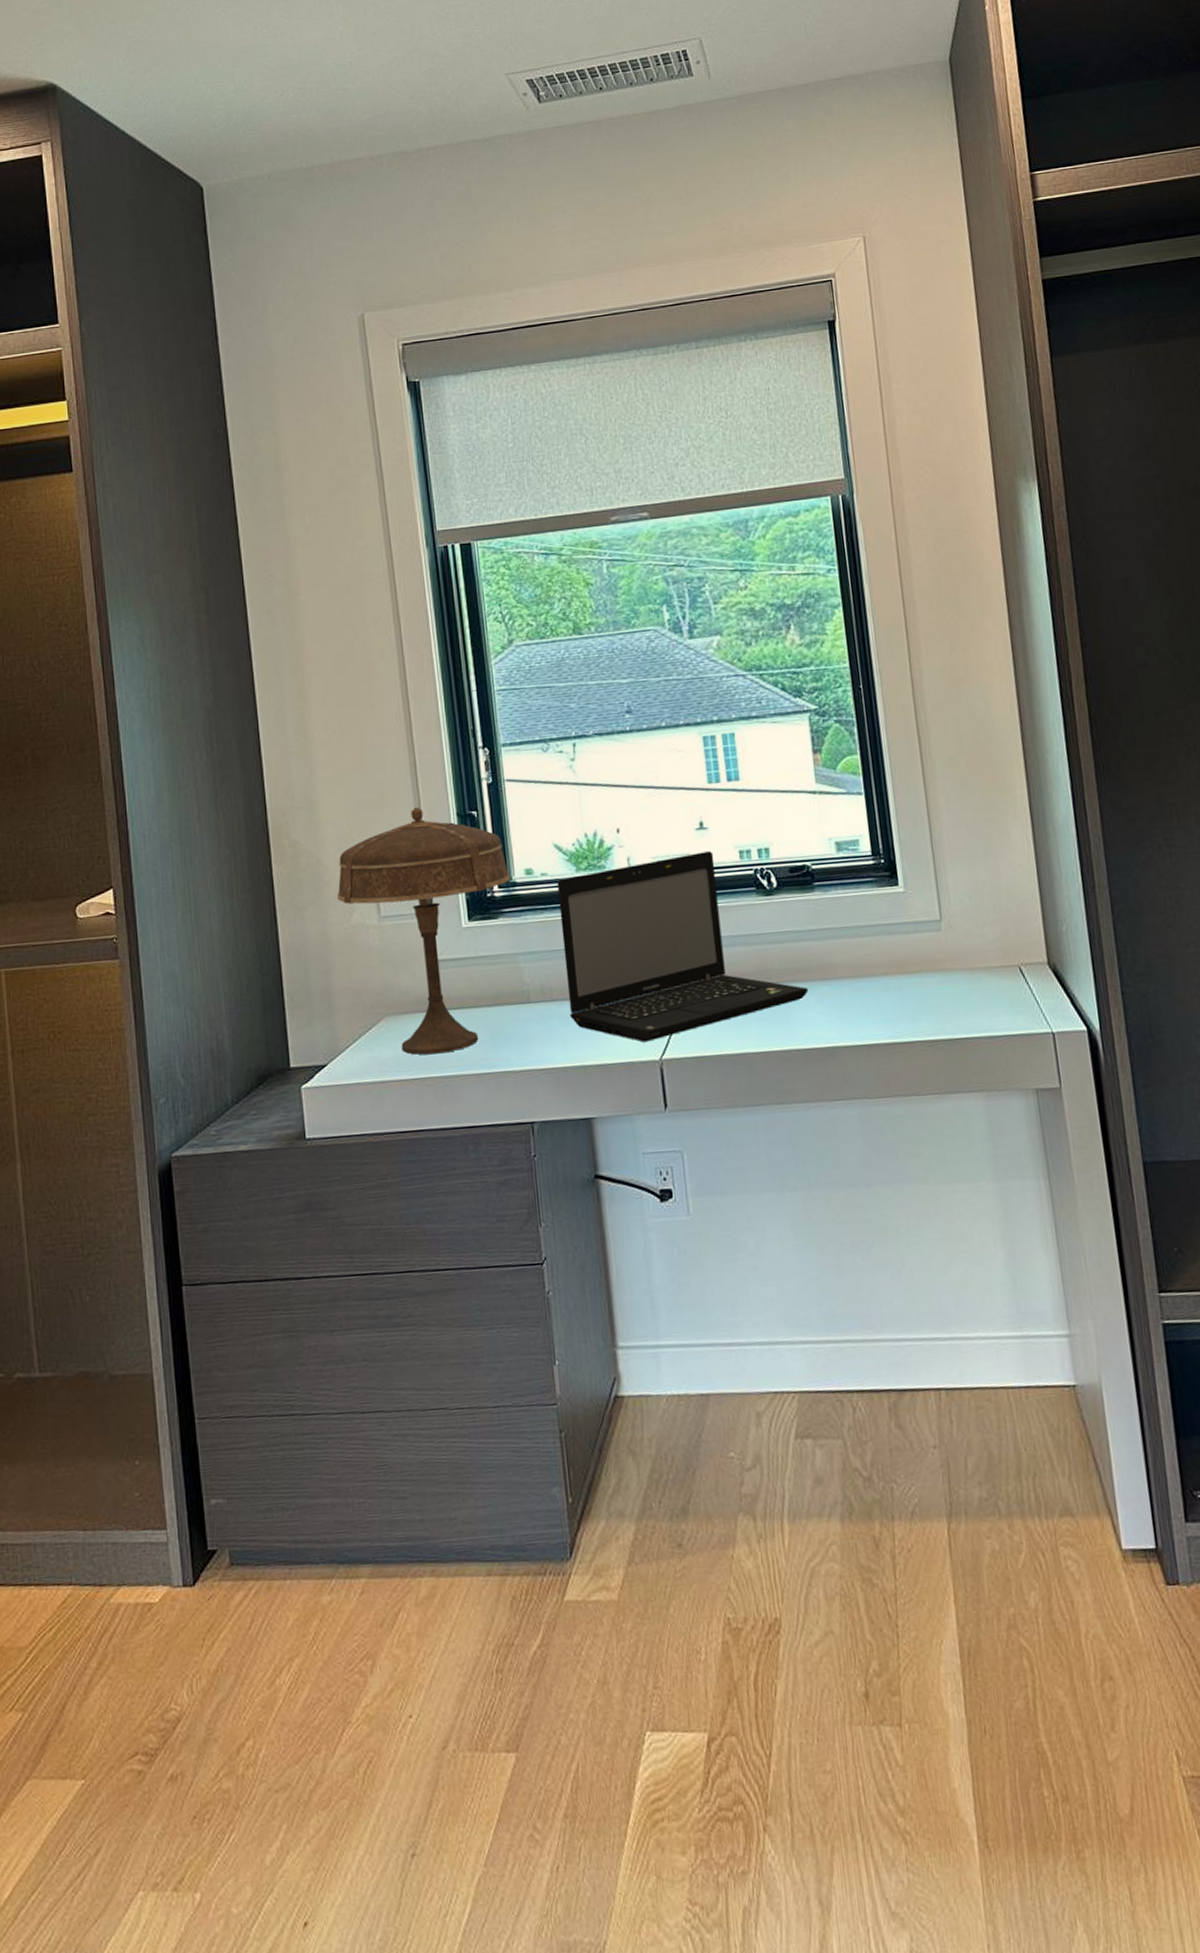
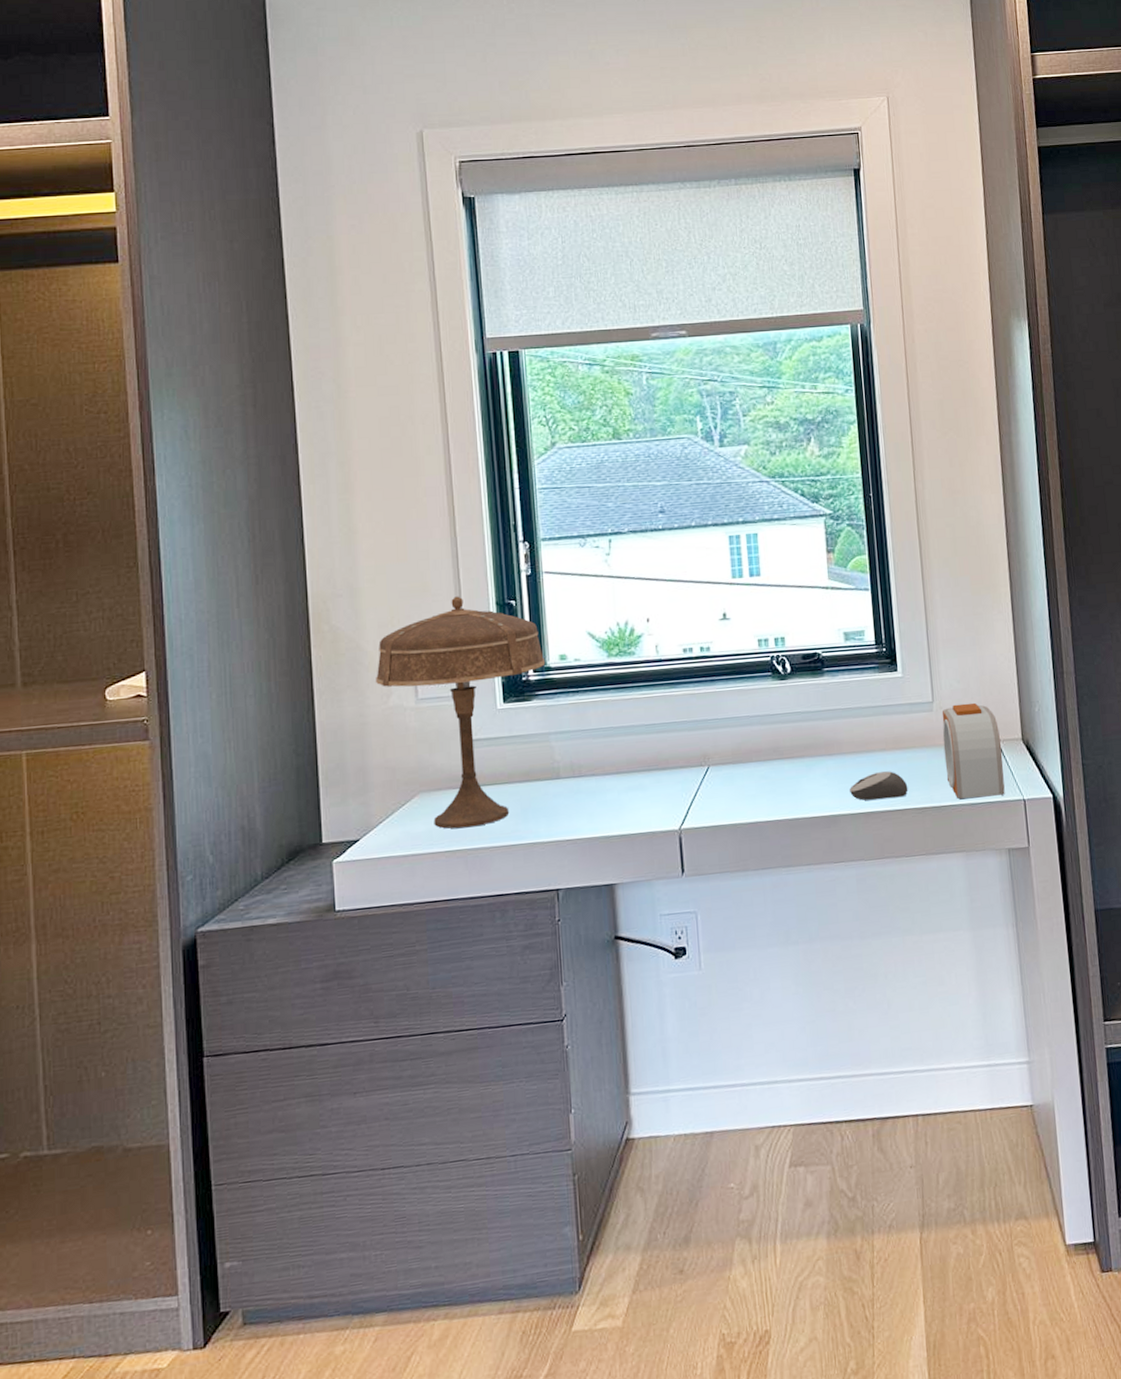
laptop: present [557,850,809,1043] -> none [589,639,816,814]
computer mouse: none [847,998,916,1031] -> present [848,771,908,801]
alarm clock: none [951,921,1030,1031] -> present [941,702,1005,799]

